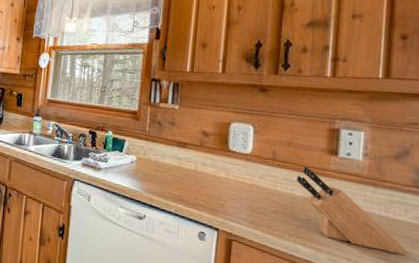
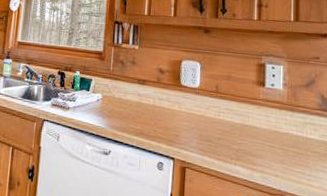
knife block: present [296,166,408,256] -> none [235,96,318,168]

